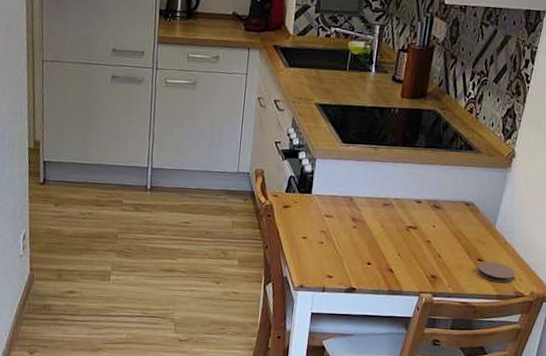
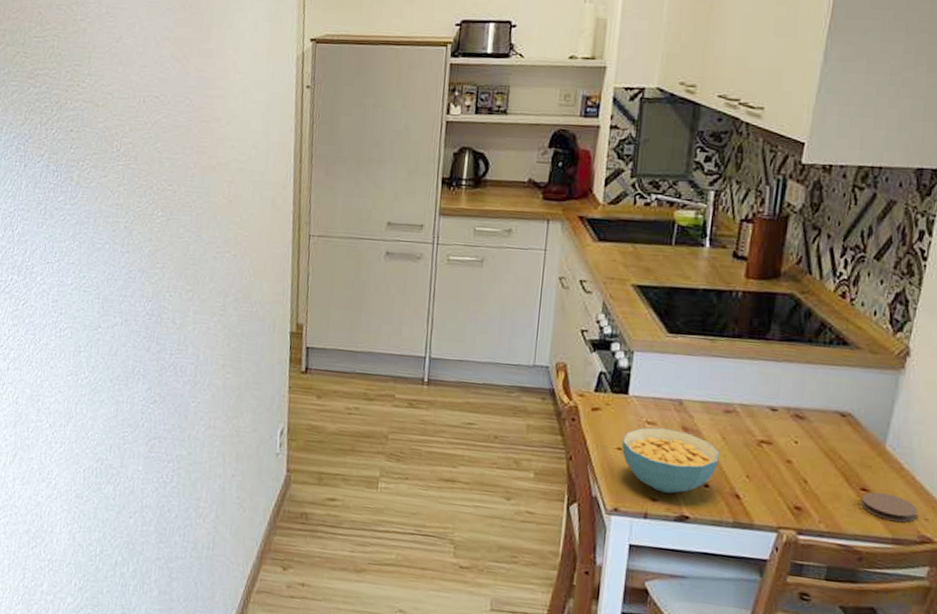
cereal bowl: none [306,219,379,271] -> present [622,427,720,494]

